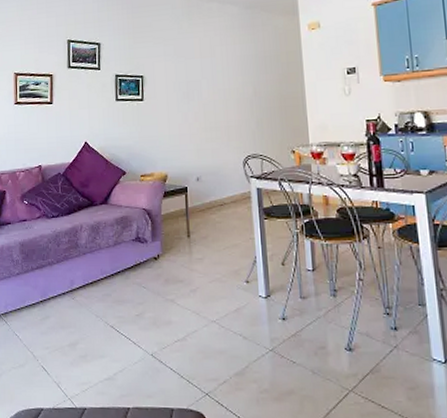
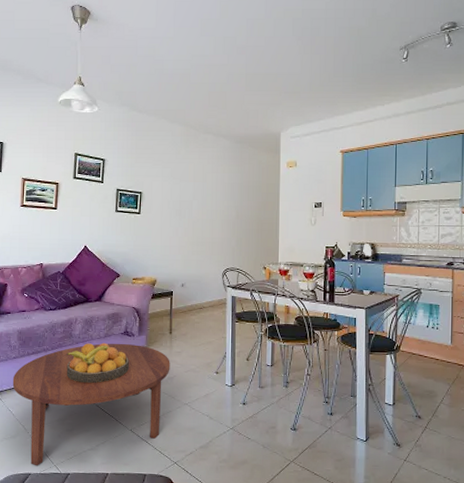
coffee table: none [17,251,192,400] -> present [12,343,170,466]
fruit bowl: none [74,252,144,300] -> present [66,342,129,383]

